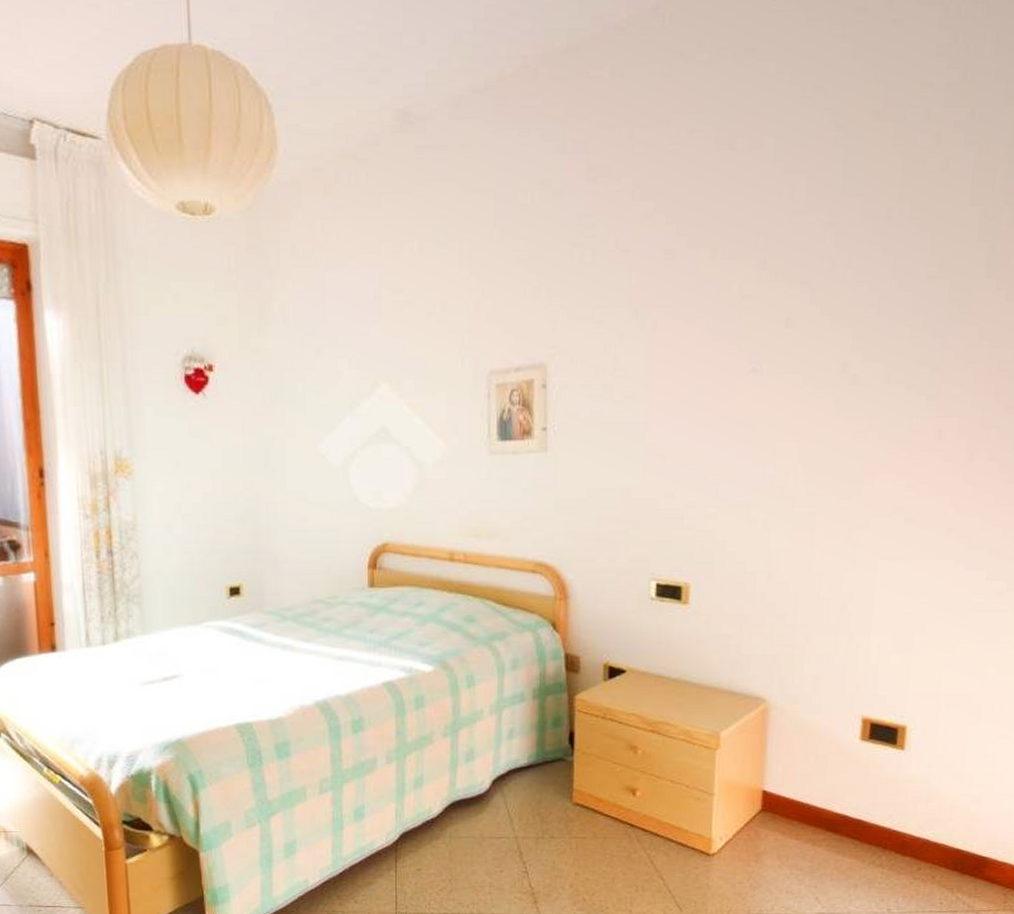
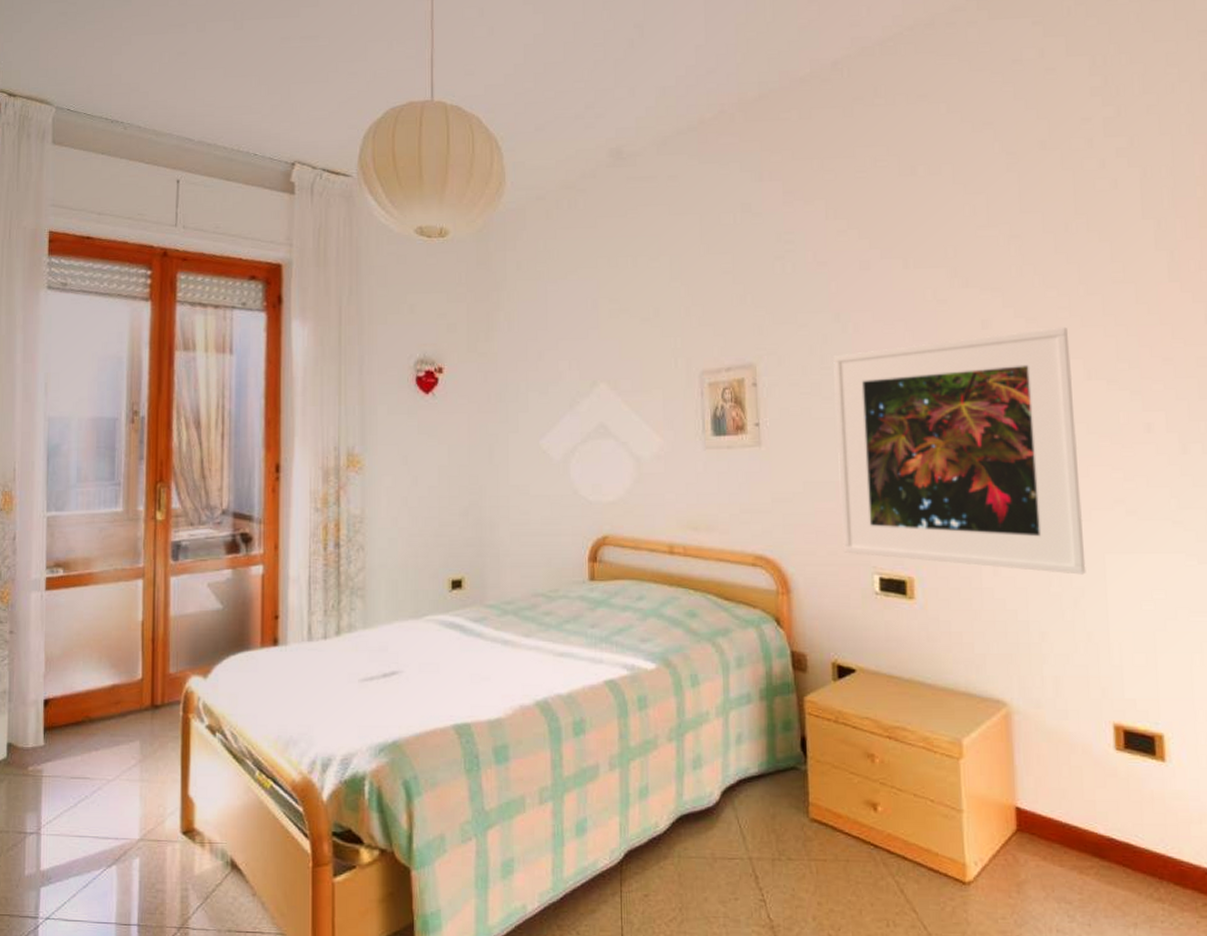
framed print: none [622,326,873,580] -> present [832,326,1086,575]

